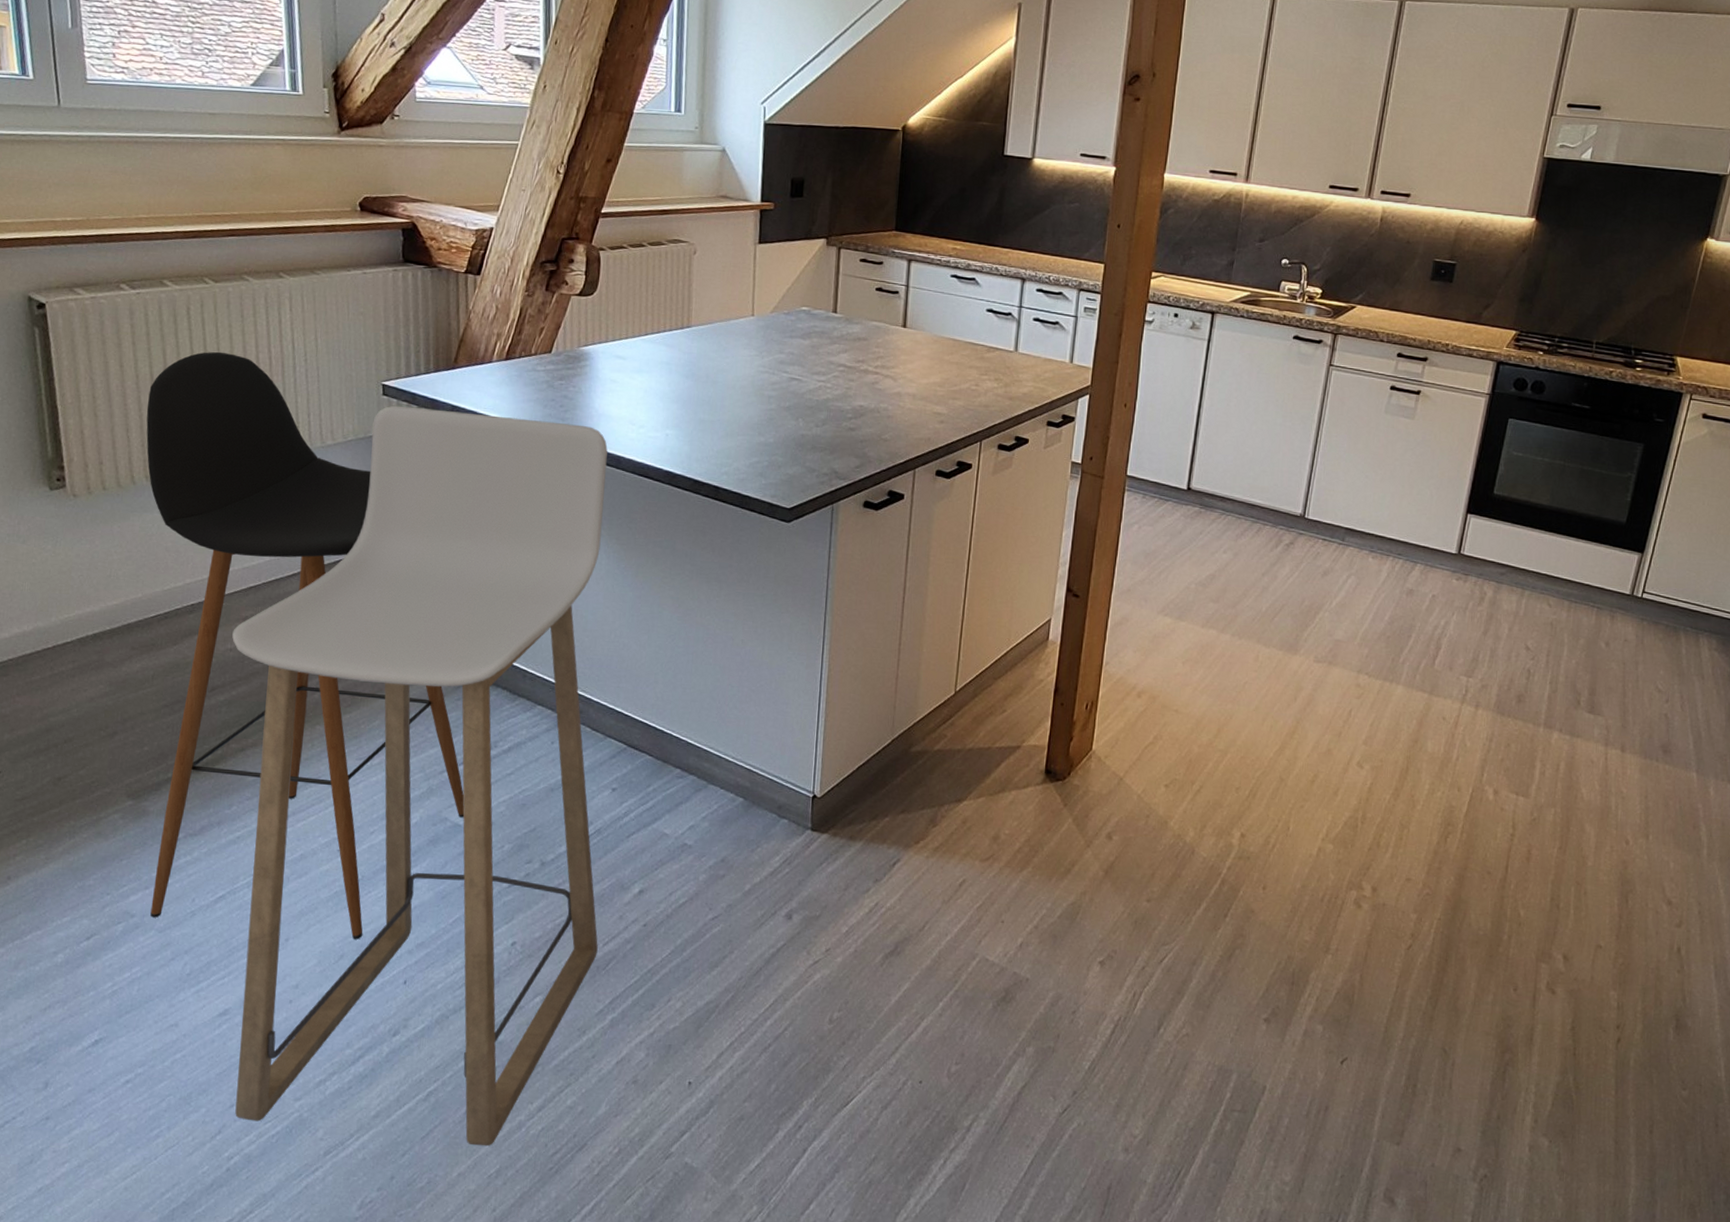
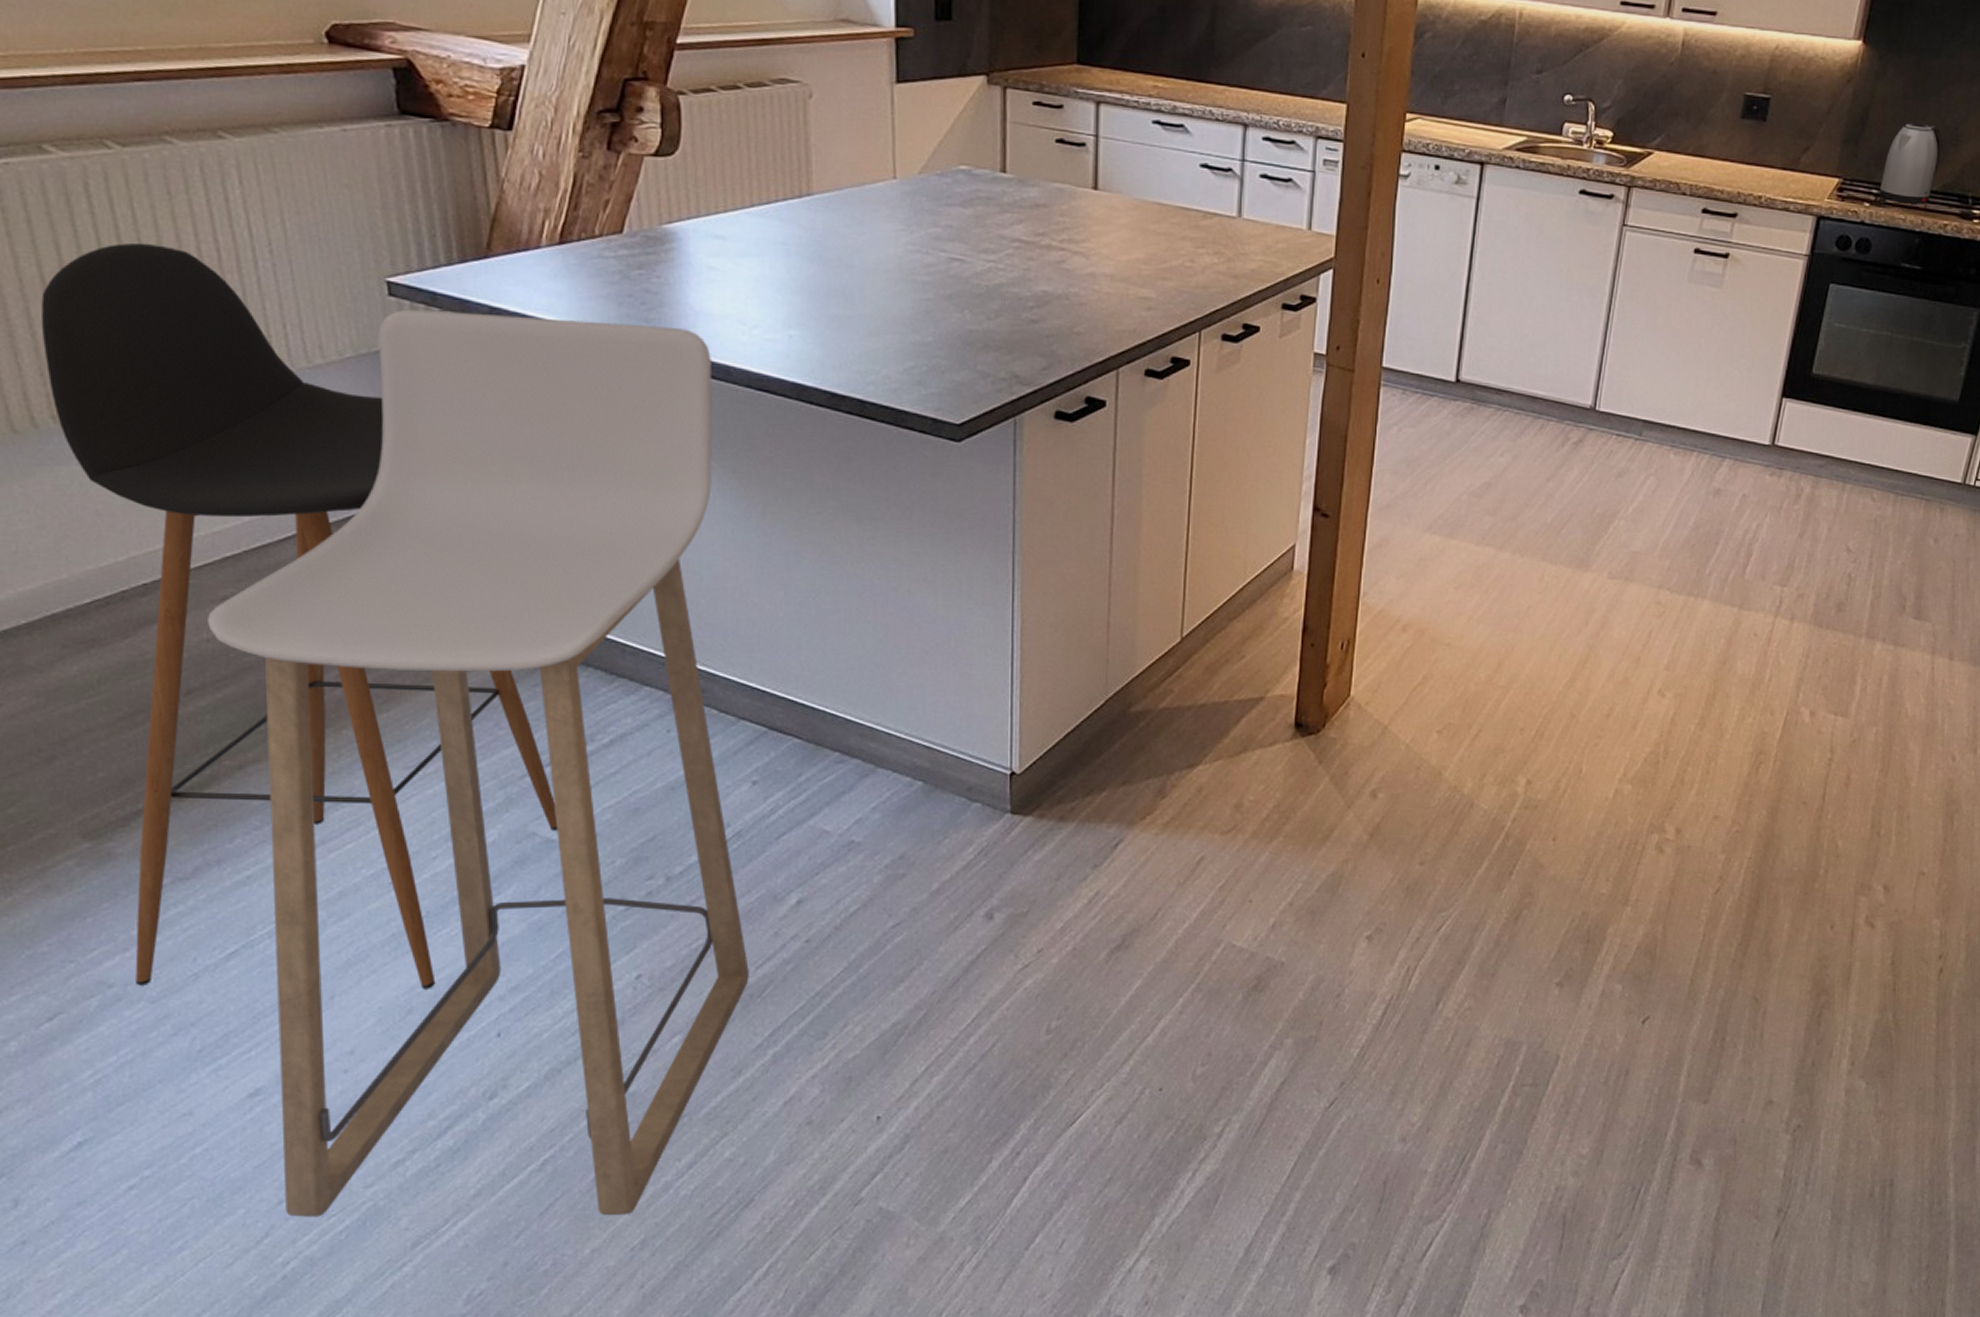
kettle: none [1551,284,1607,354] -> present [1879,121,1943,204]

